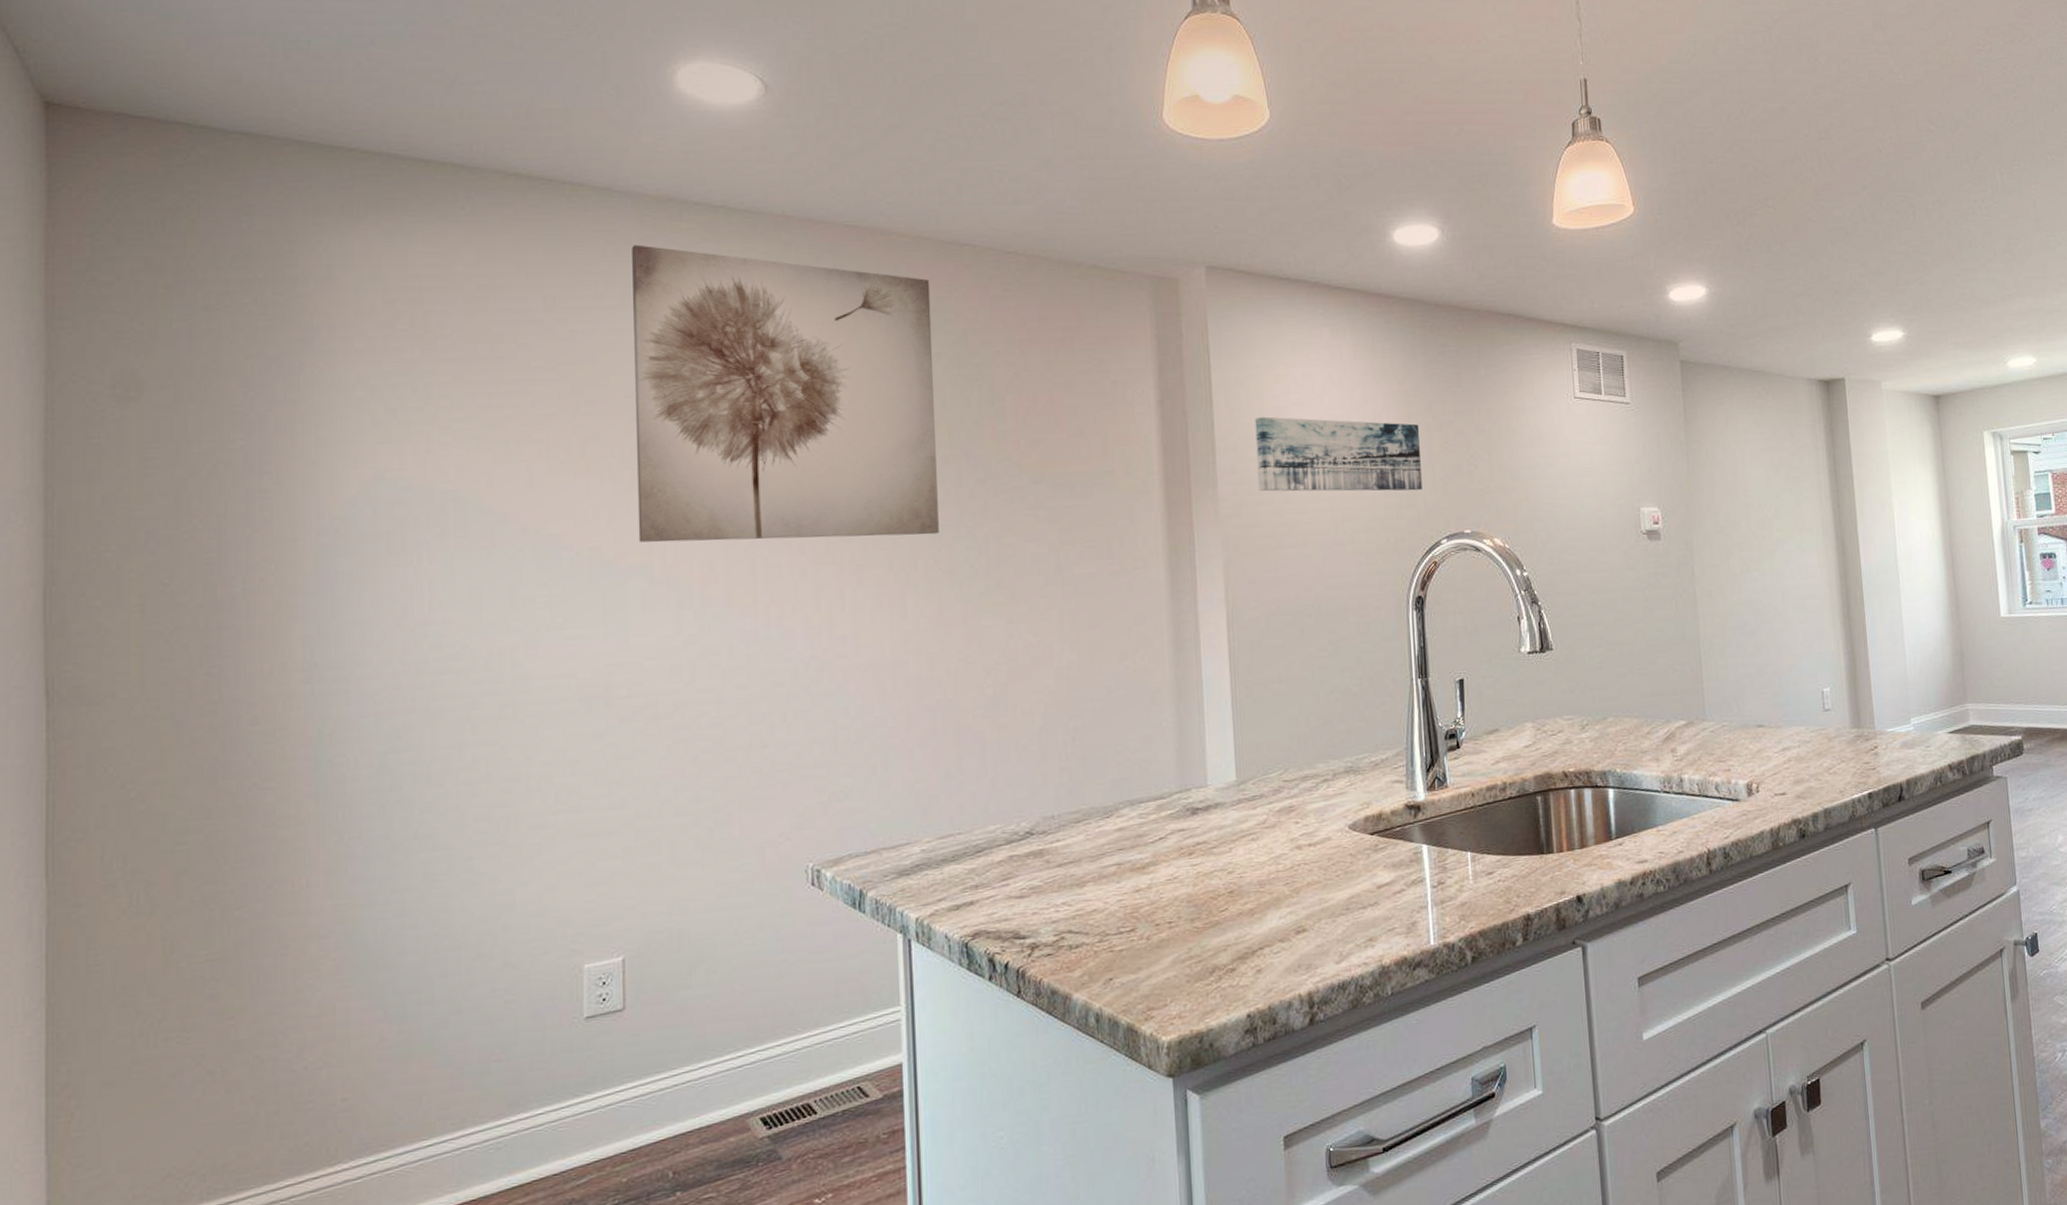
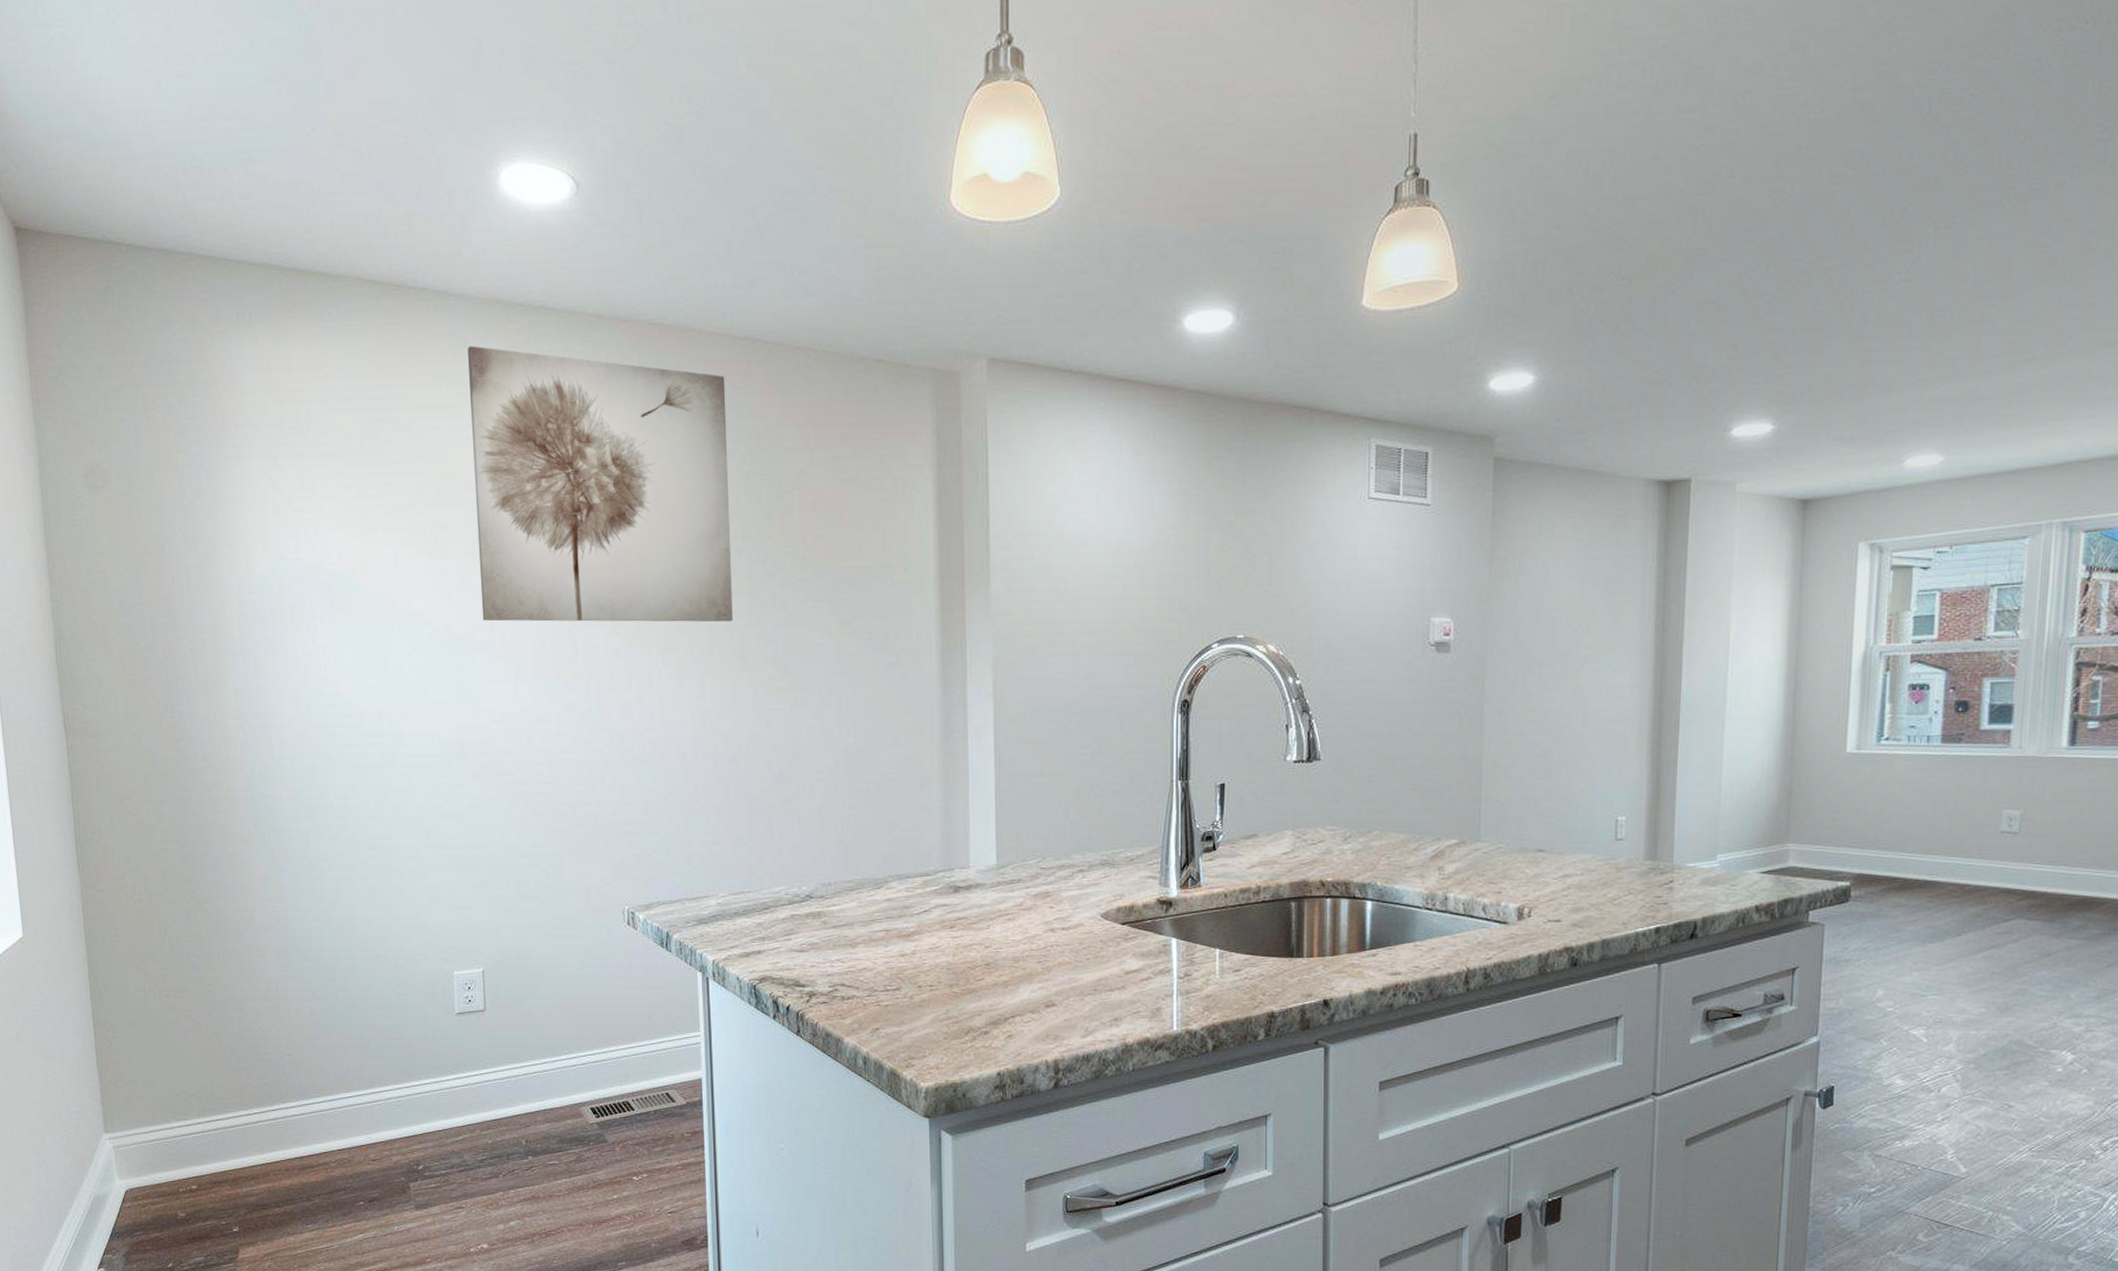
wall art: present [1255,416,1422,492] -> none [1030,514,1196,594]

